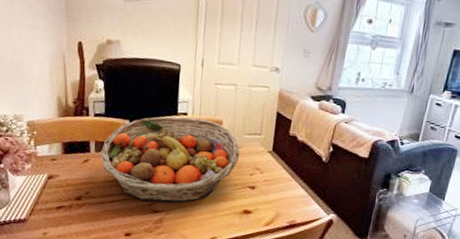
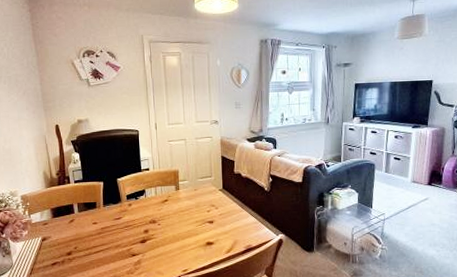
fruit basket: present [99,116,241,202] -> none [82,171,197,247]

